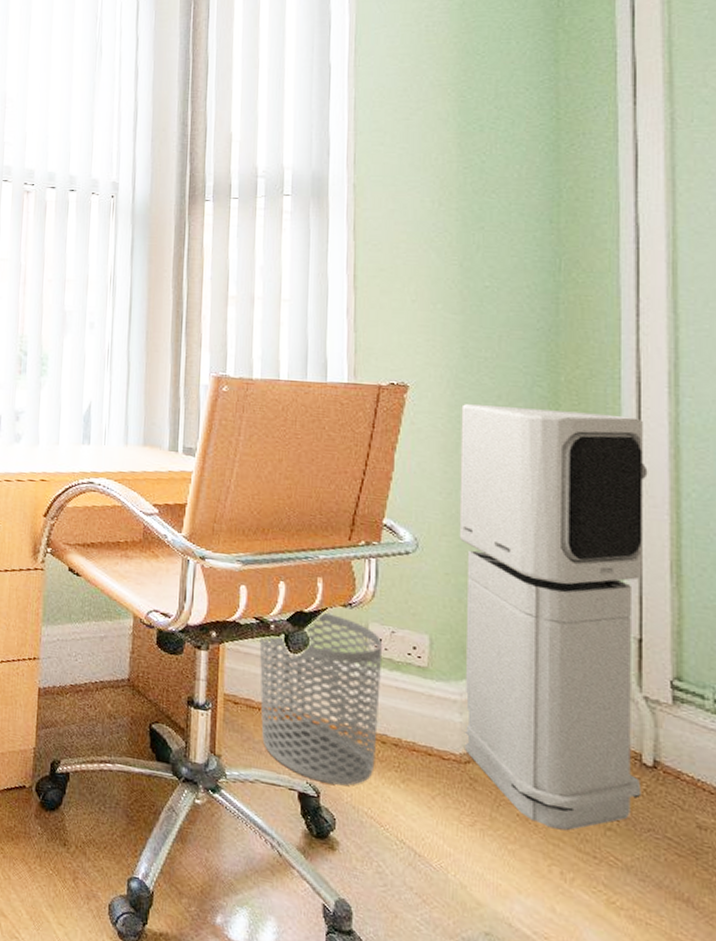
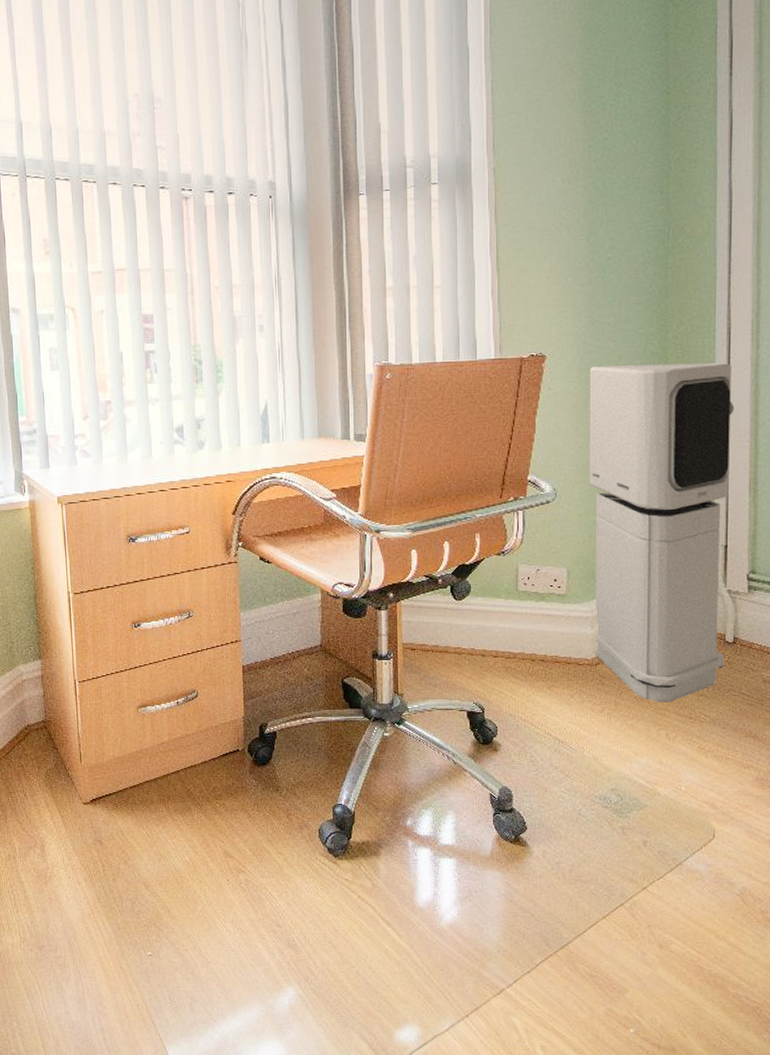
waste bin: present [259,611,383,786] -> none [430,562,531,700]

